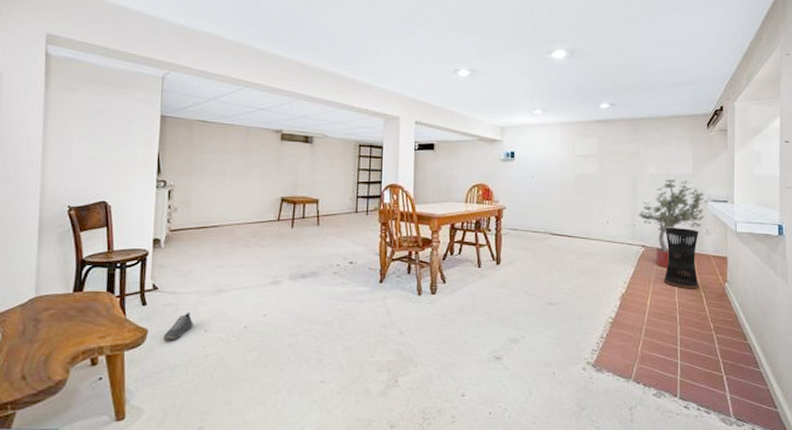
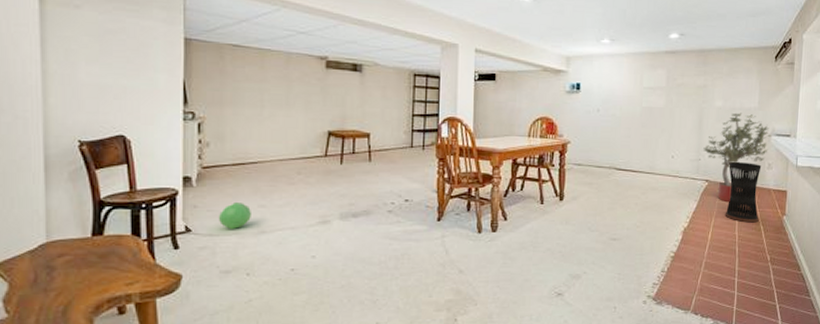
shoe: present [163,312,193,340] -> none [200,255,233,286]
ball: none [181,263,211,289] -> present [218,203,251,230]

